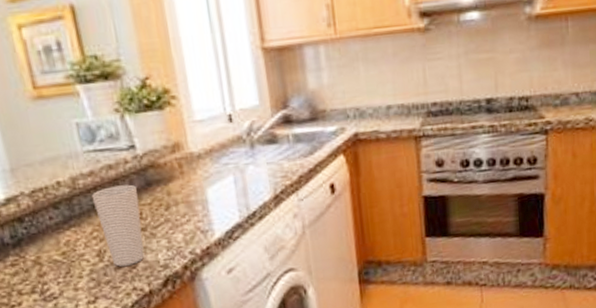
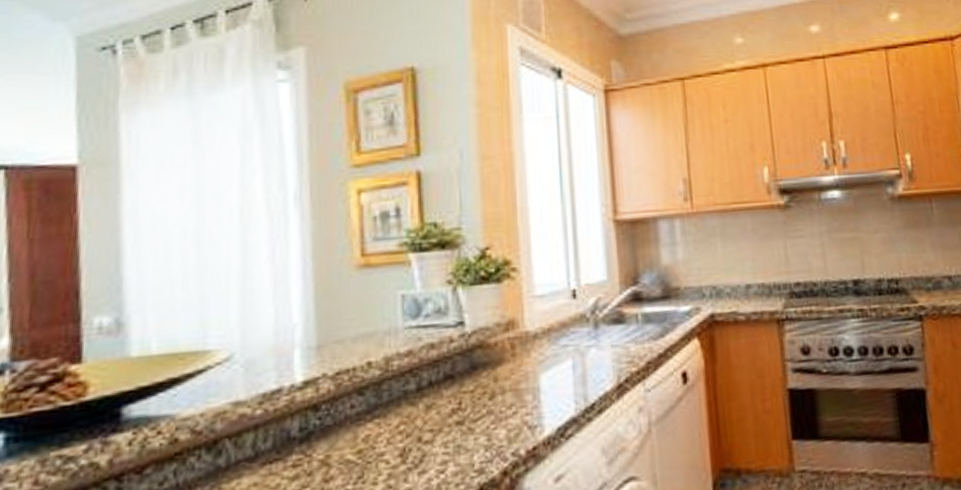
cup: present [91,184,145,267] -> none [405,367,460,471]

